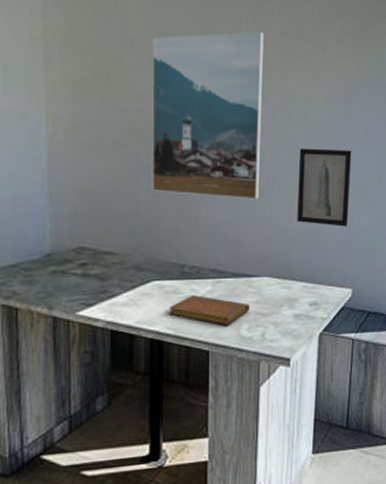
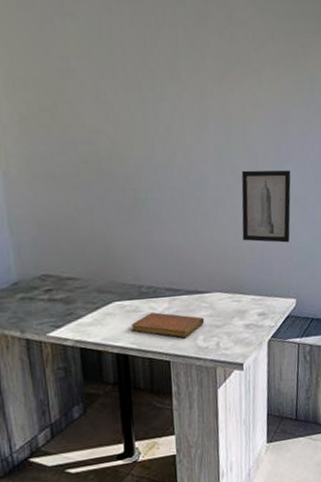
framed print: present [152,31,265,200] -> none [93,56,206,222]

